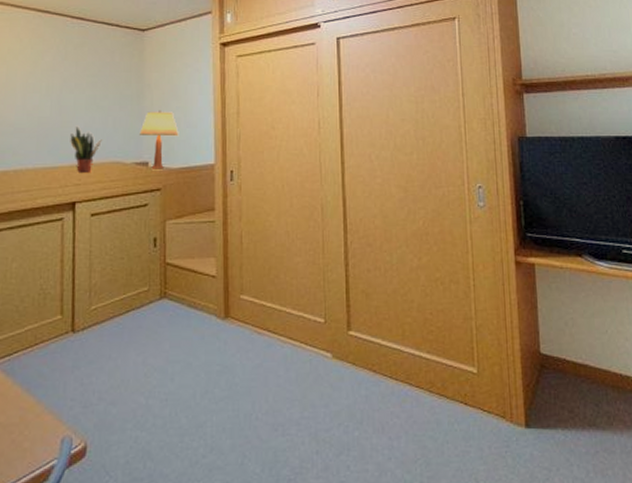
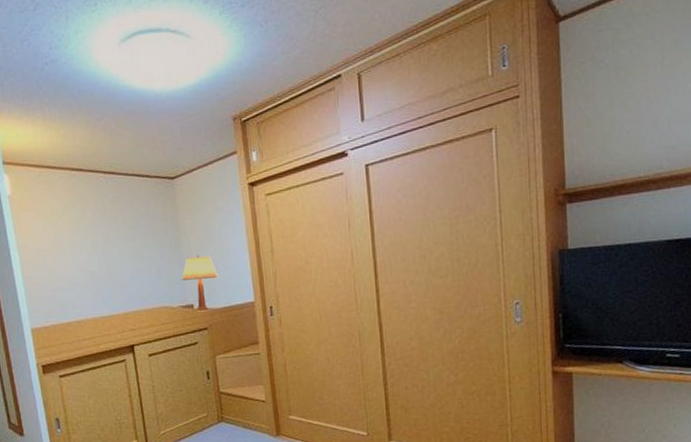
potted plant: present [70,126,102,172] -> none [120,277,149,319]

